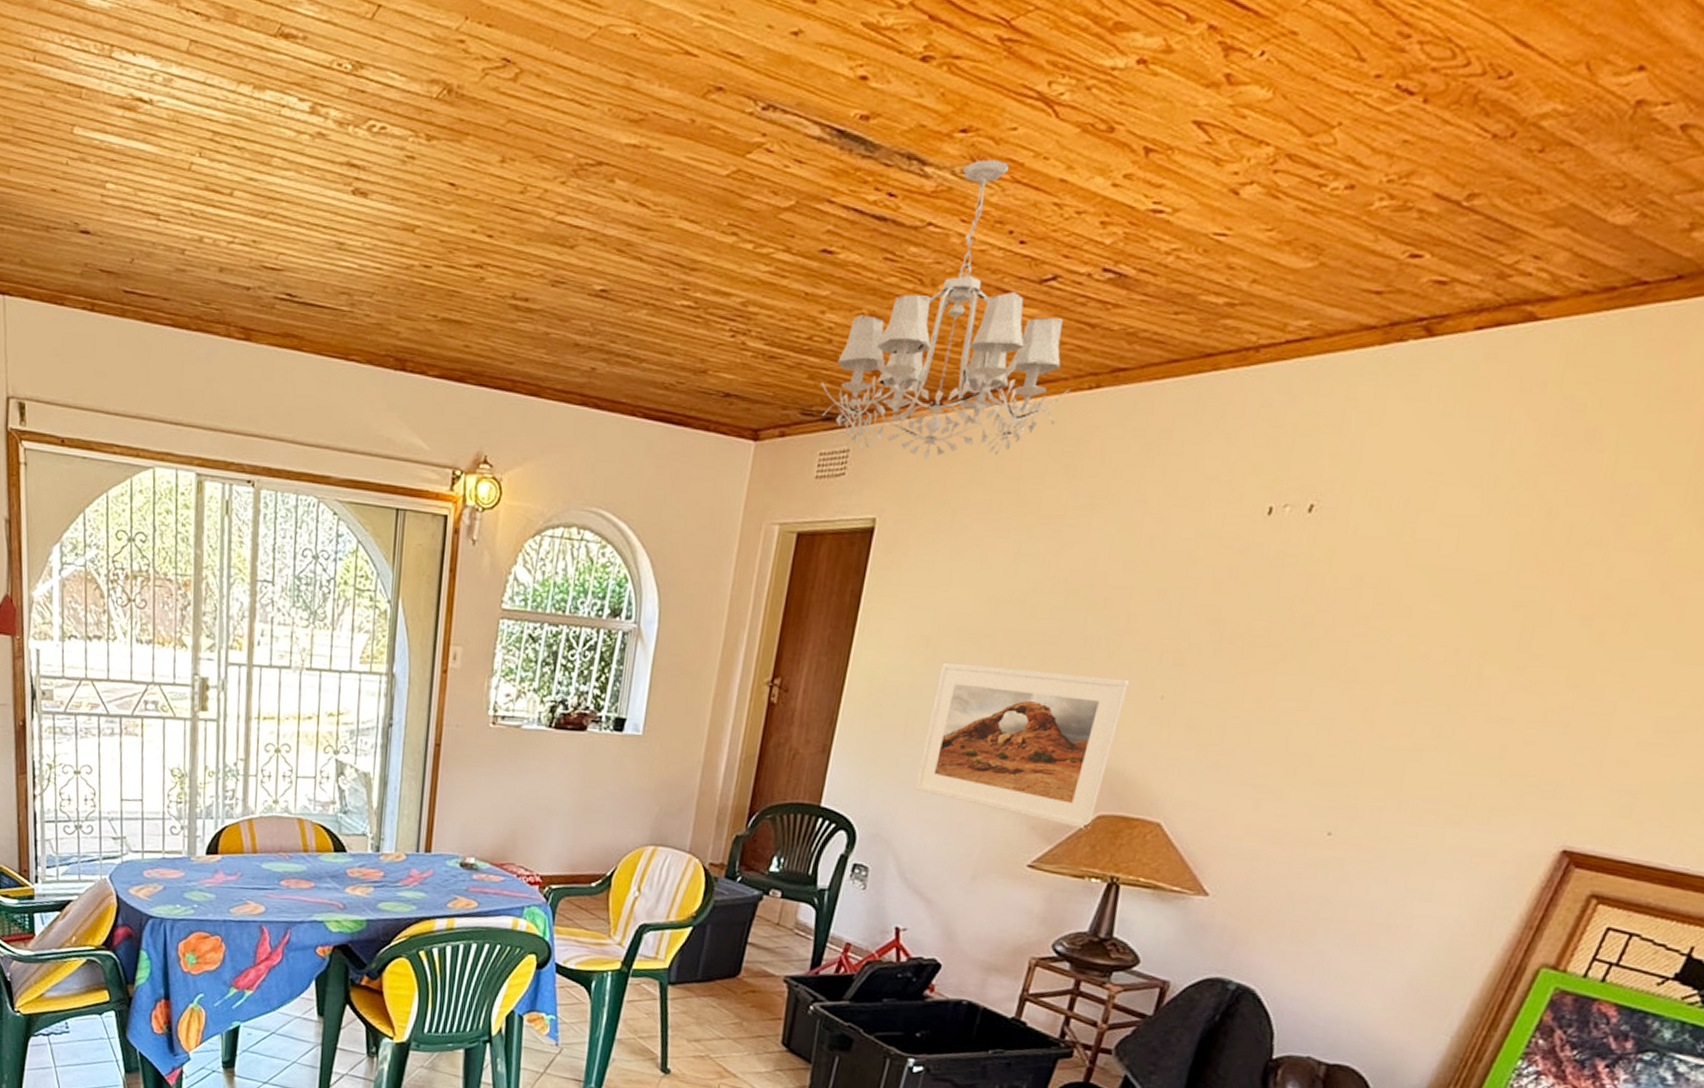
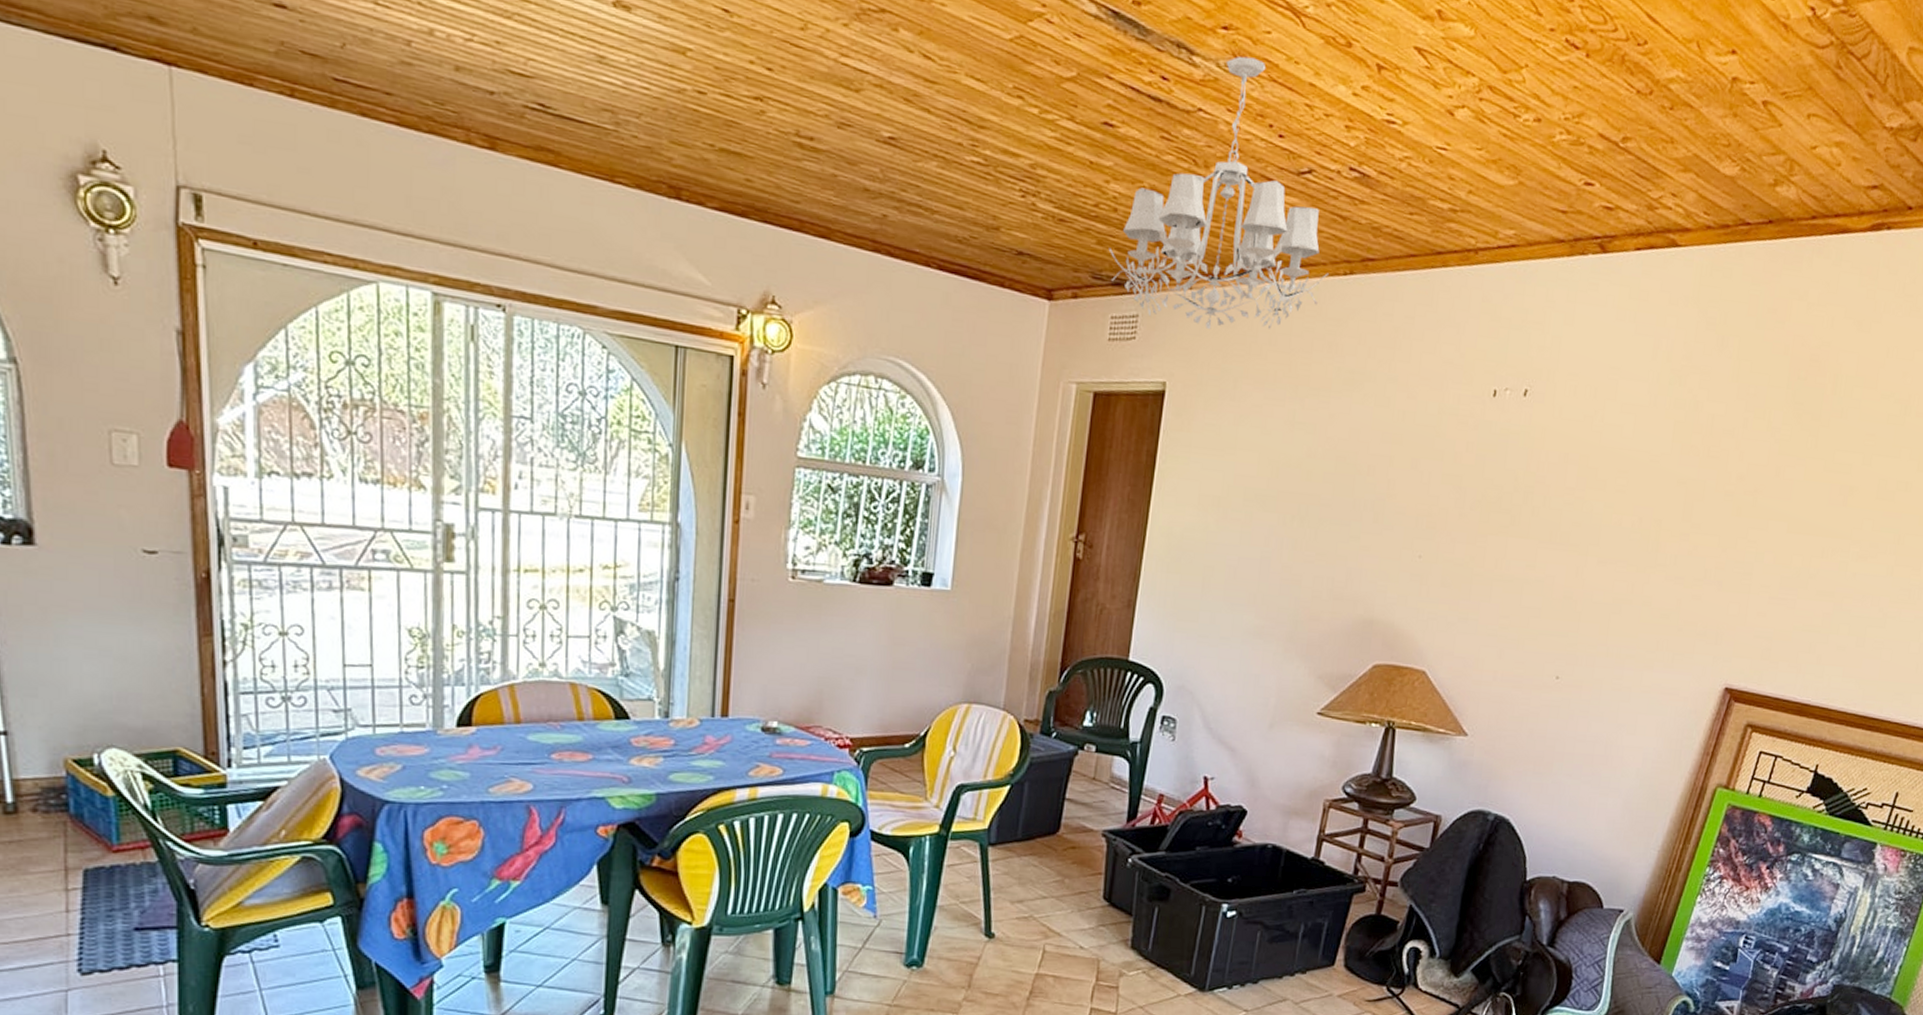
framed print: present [914,662,1129,829] -> none [1214,521,1392,678]

